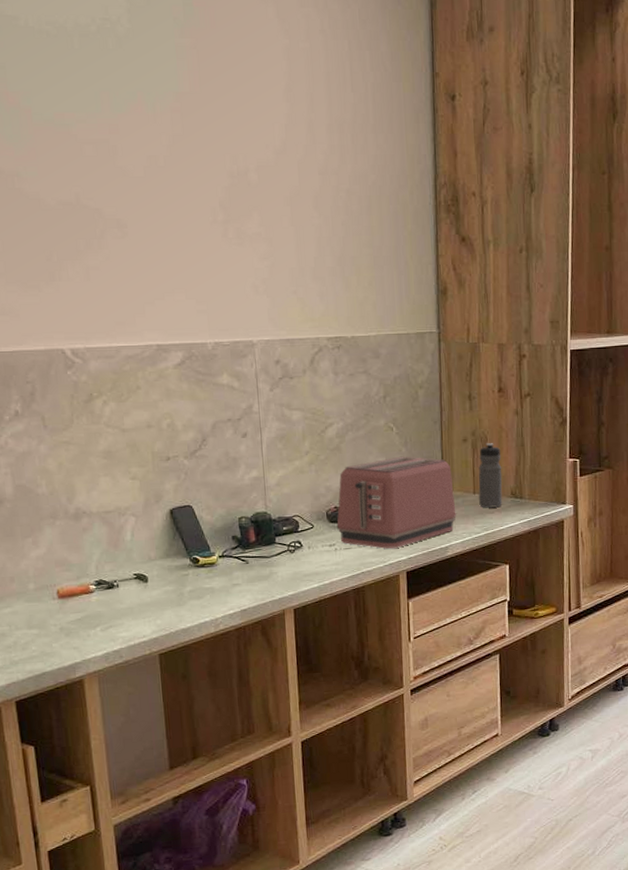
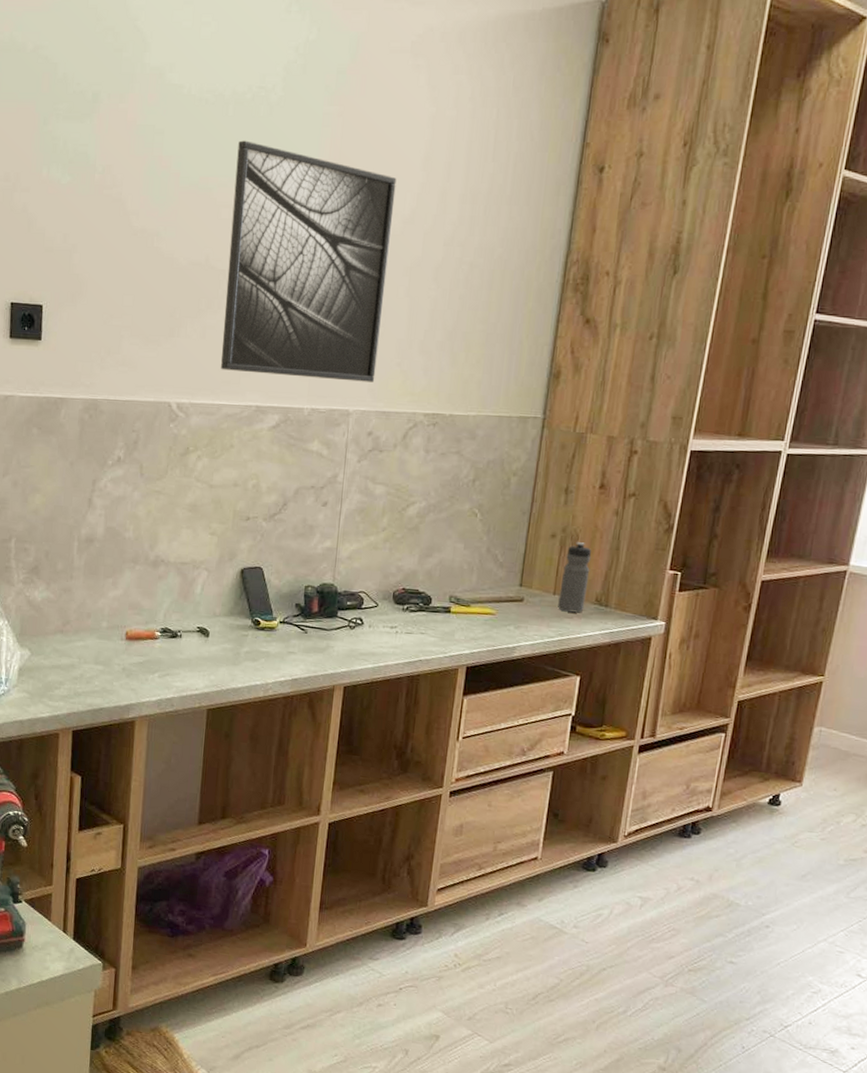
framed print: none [90,74,274,312] -> present [221,140,397,382]
toaster: present [336,456,456,549] -> none [401,544,533,640]

